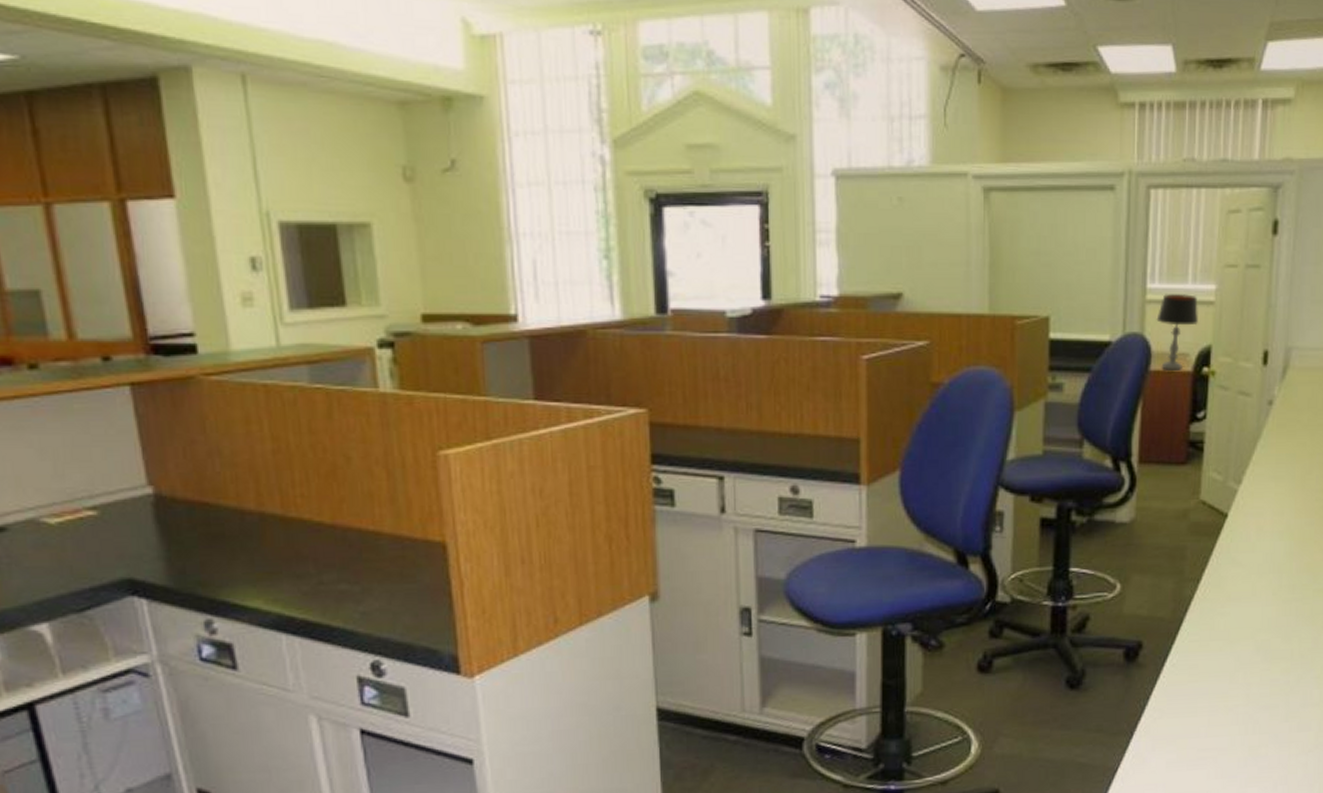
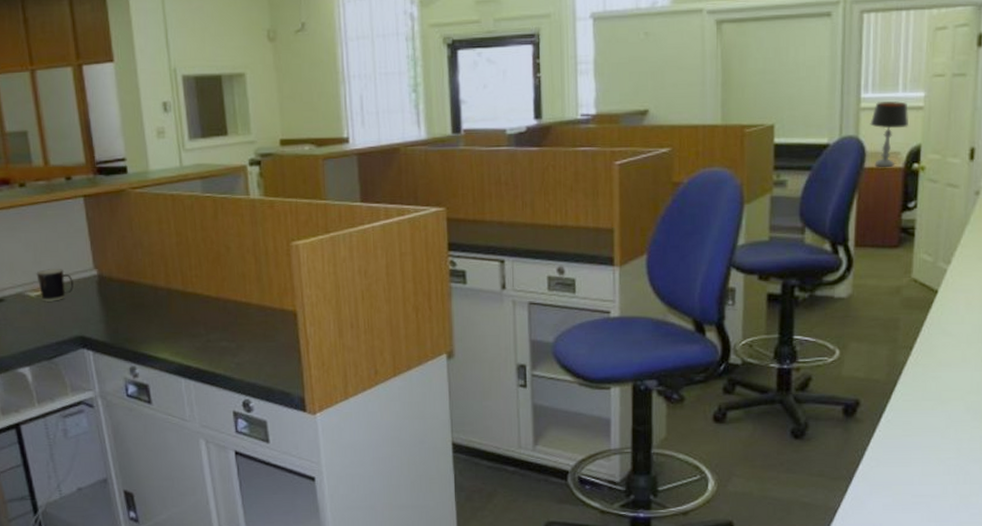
mug: none [57,484,117,531] -> present [36,268,74,302]

